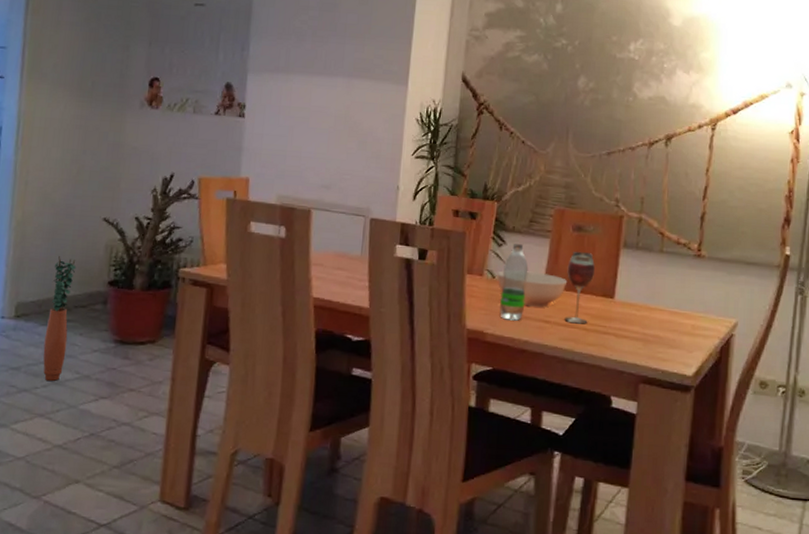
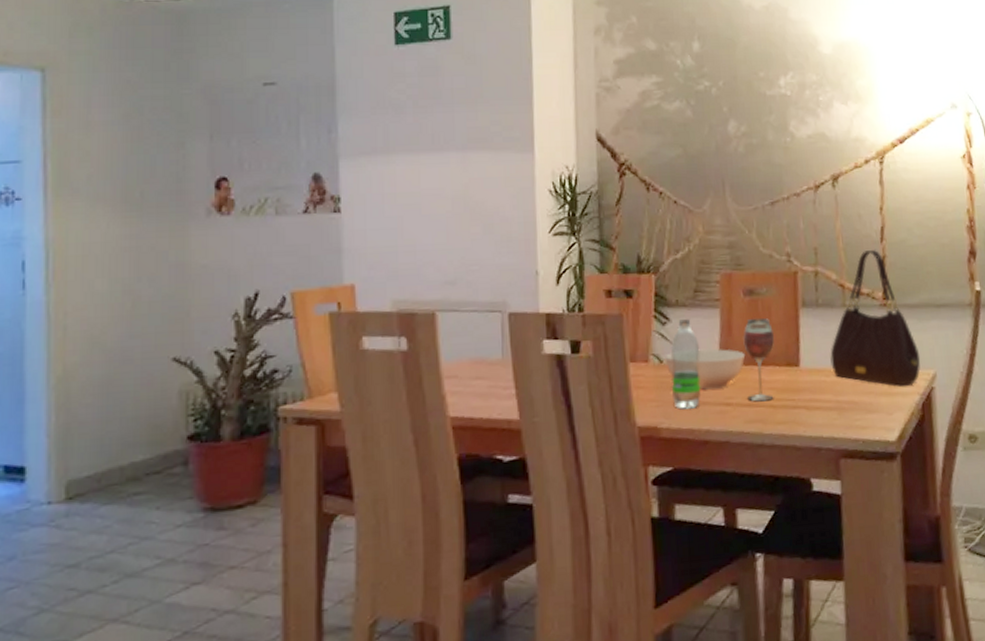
vase: present [43,256,77,381] -> none [109,414,143,574]
handbag: none [642,205,725,330] -> present [830,249,921,386]

